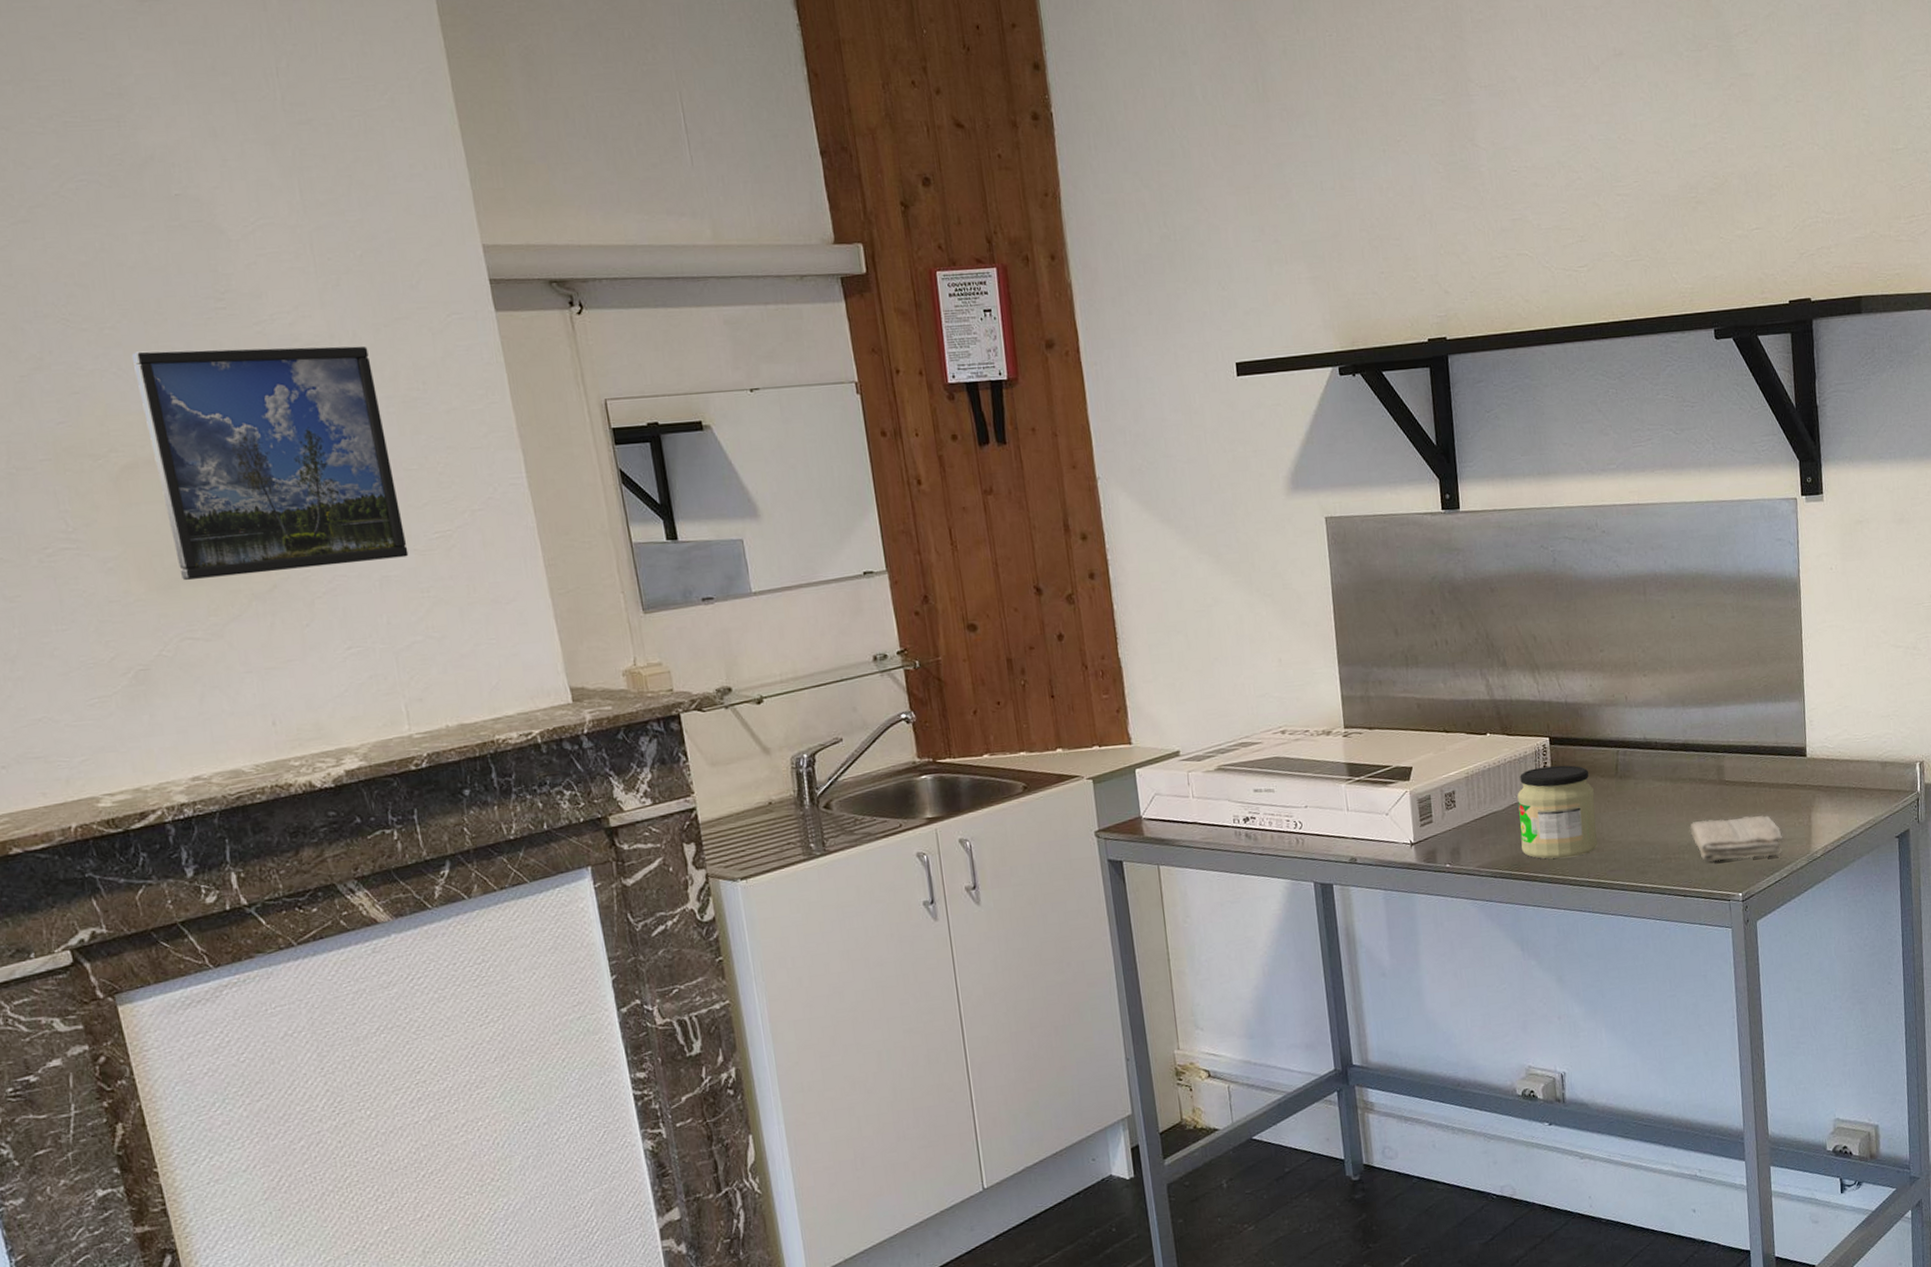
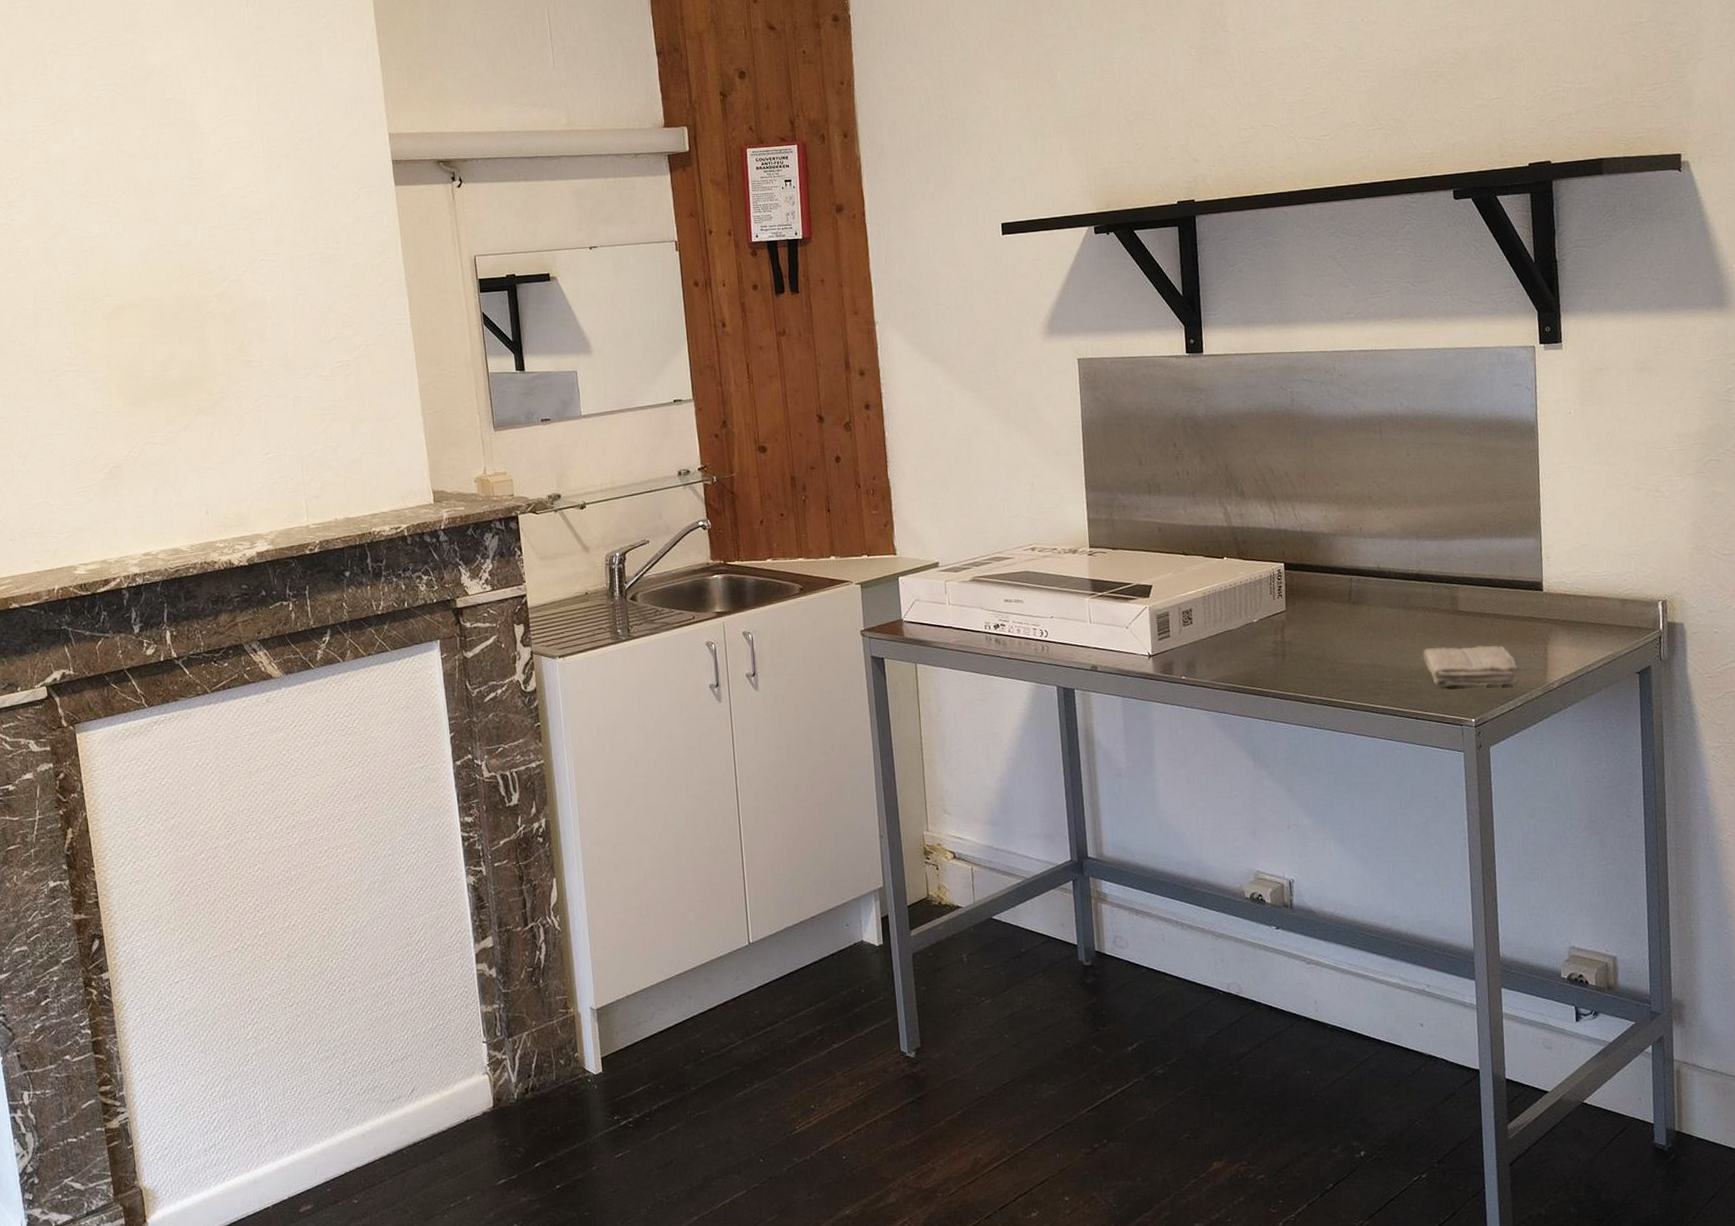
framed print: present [131,346,409,581] -> none [127,214,316,398]
jar: present [1517,765,1598,859] -> none [1252,589,1330,677]

